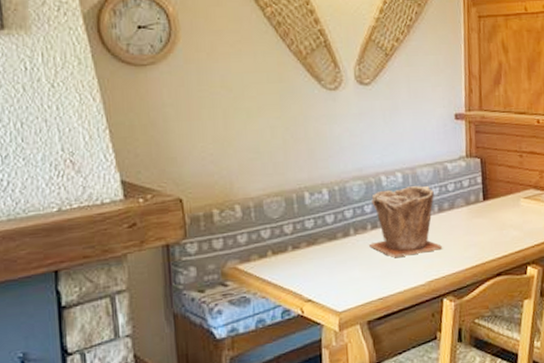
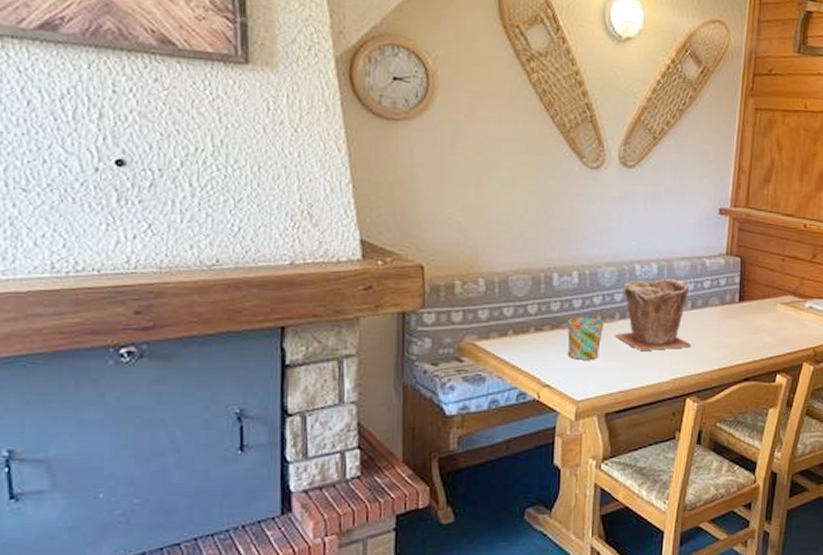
mug: none [323,230,358,273] -> present [567,317,604,360]

